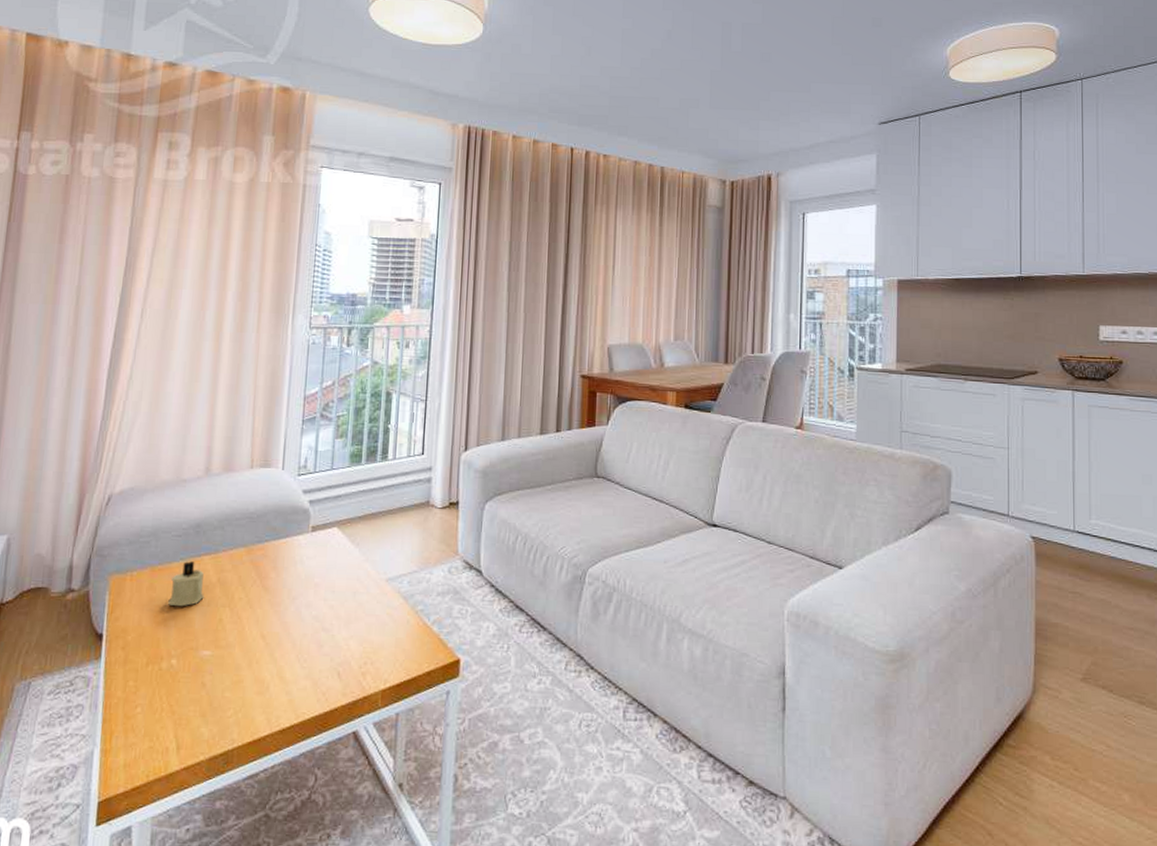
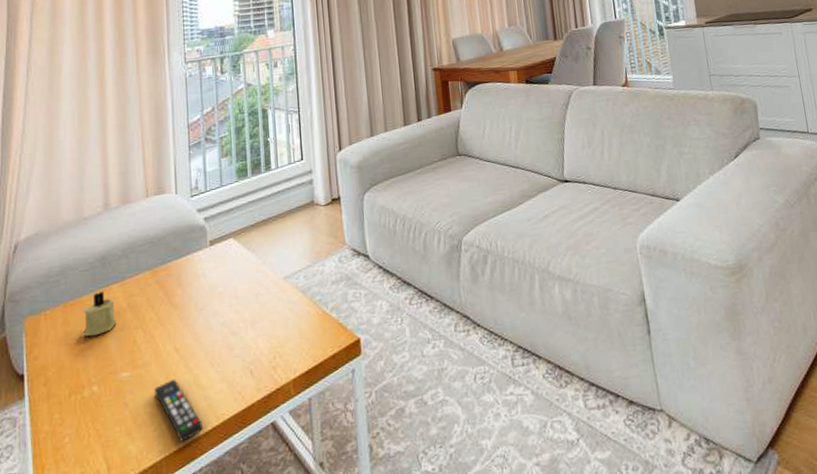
remote control: none [234,667,282,735] -> present [154,379,204,443]

